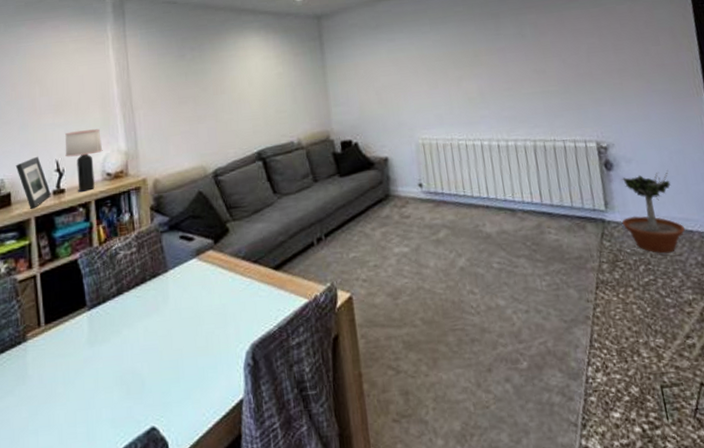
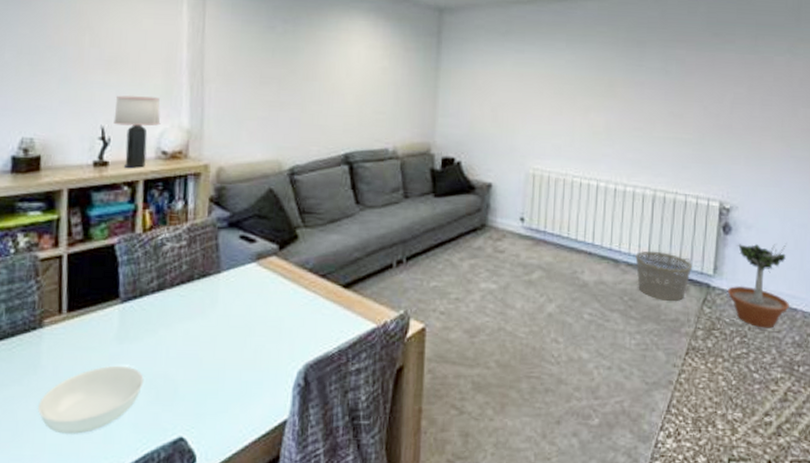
picture frame: present [15,156,51,209] -> none [50,118,91,179]
bowl: none [29,366,115,437] -> present [38,365,144,434]
basket: none [529,196,585,241] -> present [635,251,693,302]

